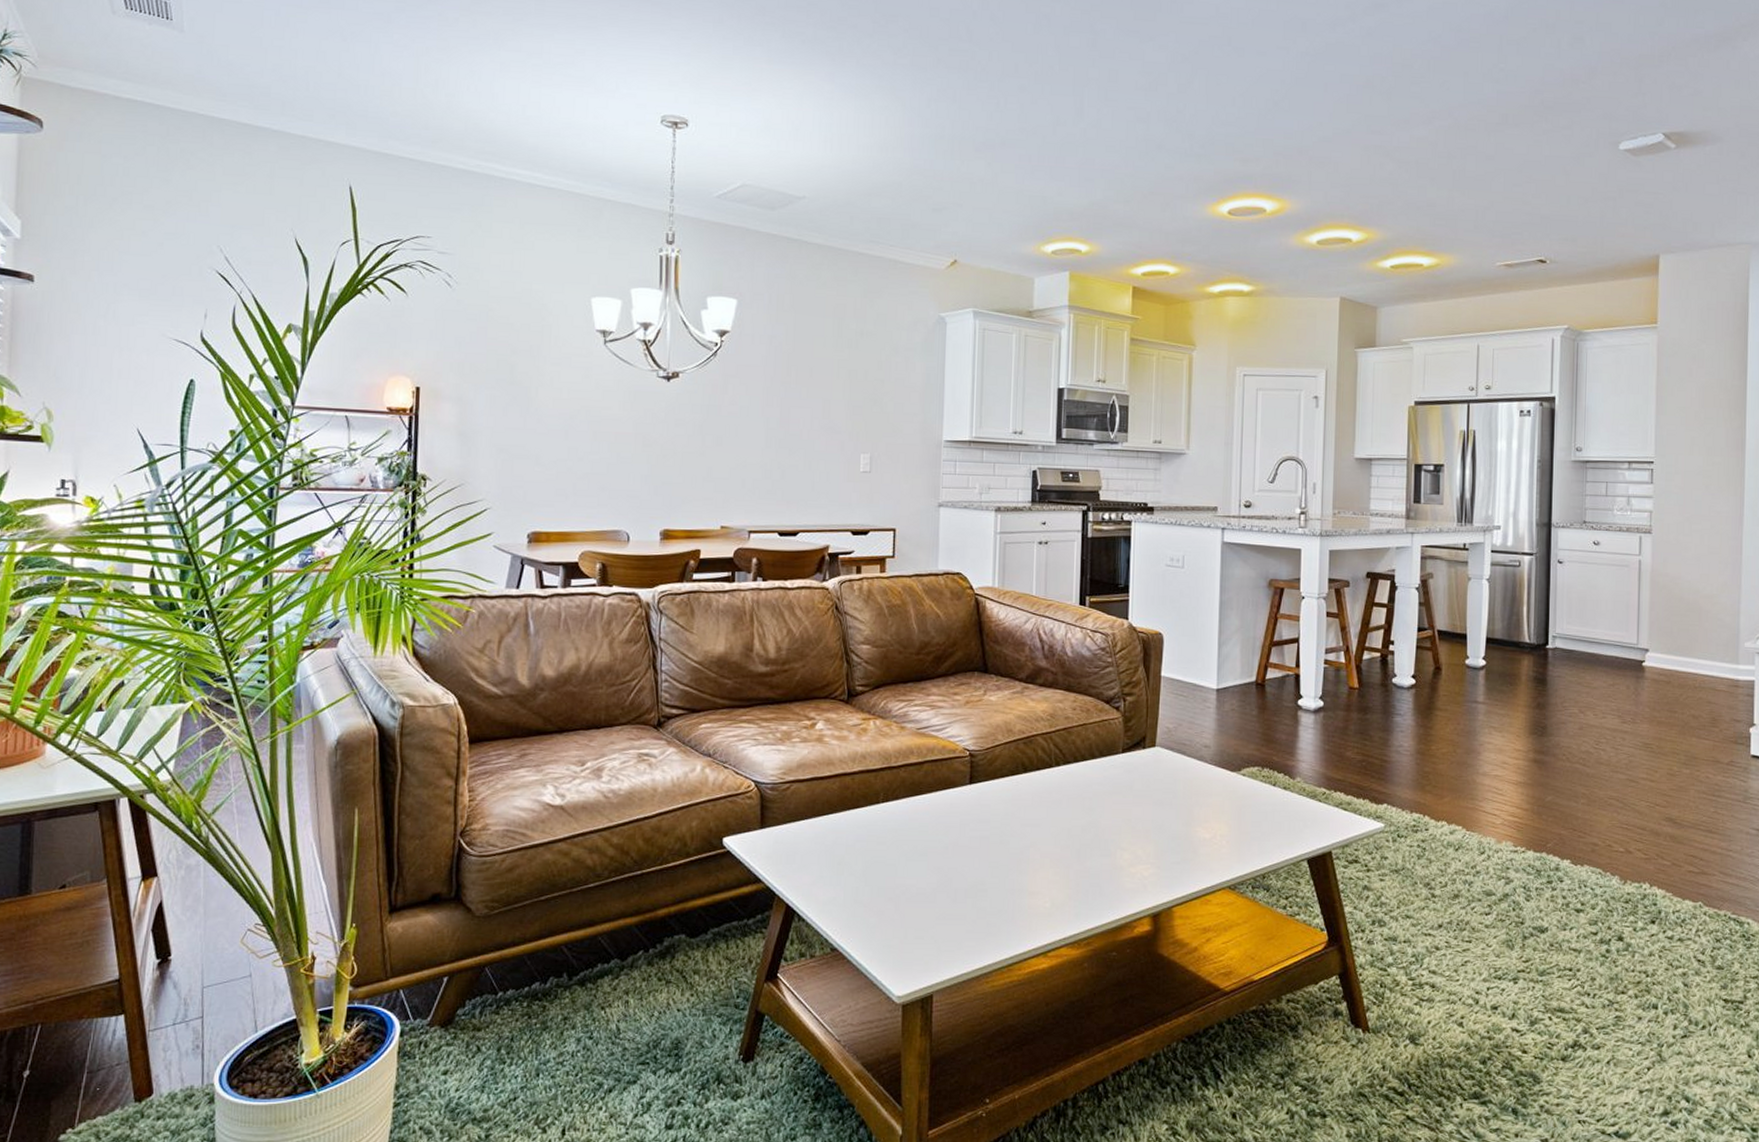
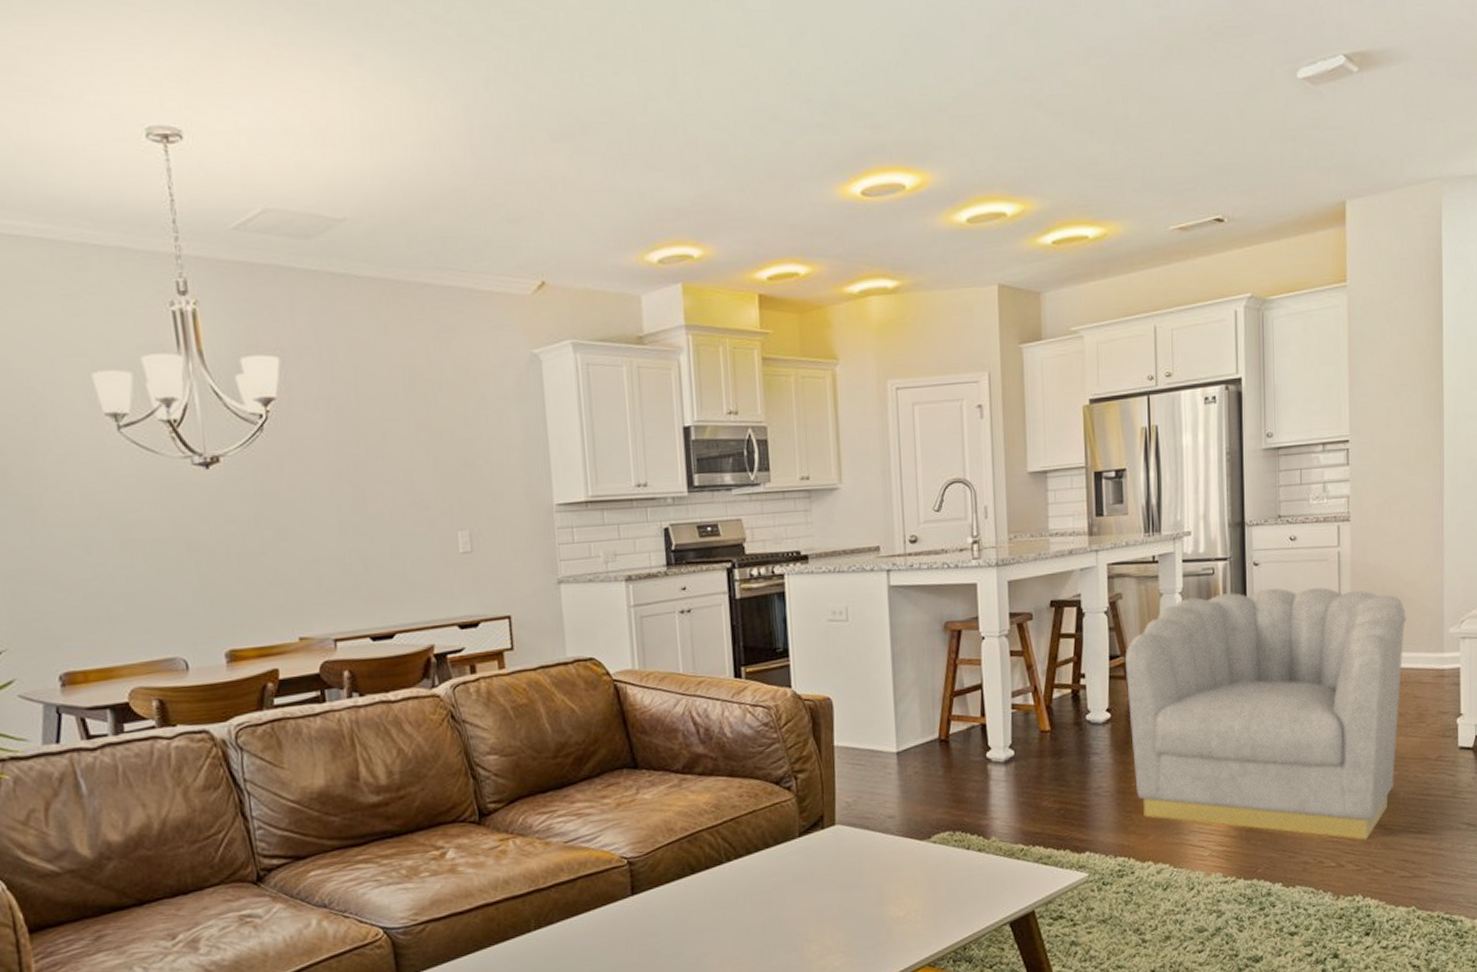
armchair: none [1432,585,1703,831] -> present [1125,587,1407,840]

